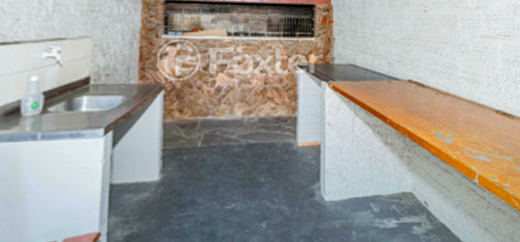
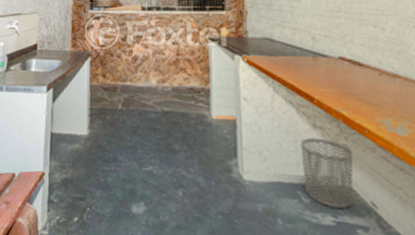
waste bin: none [375,154,414,212] -> present [301,138,354,208]

